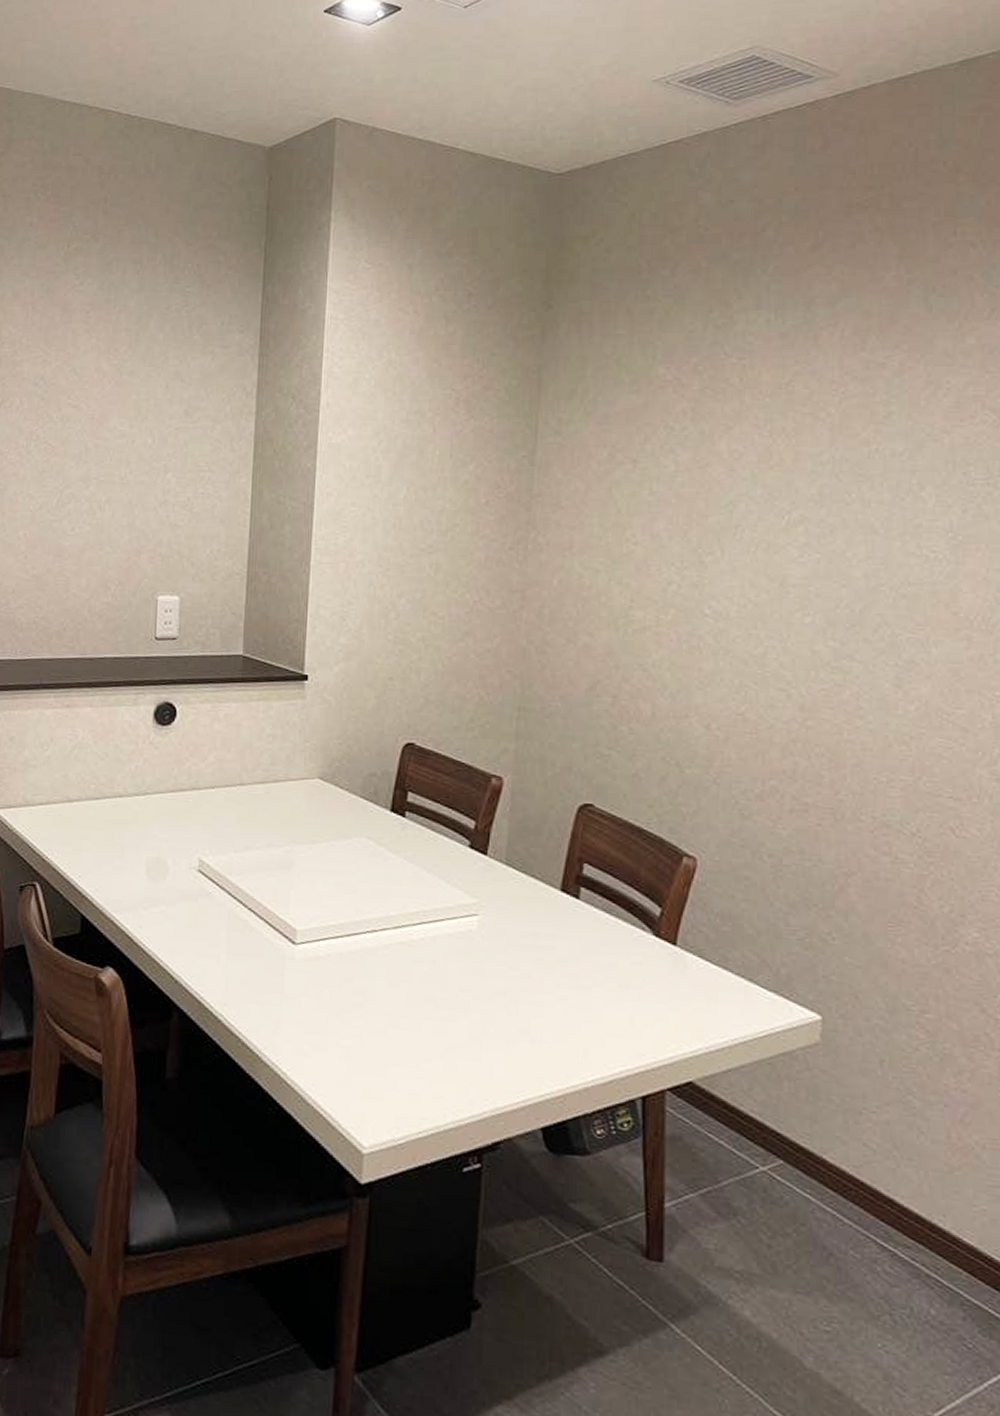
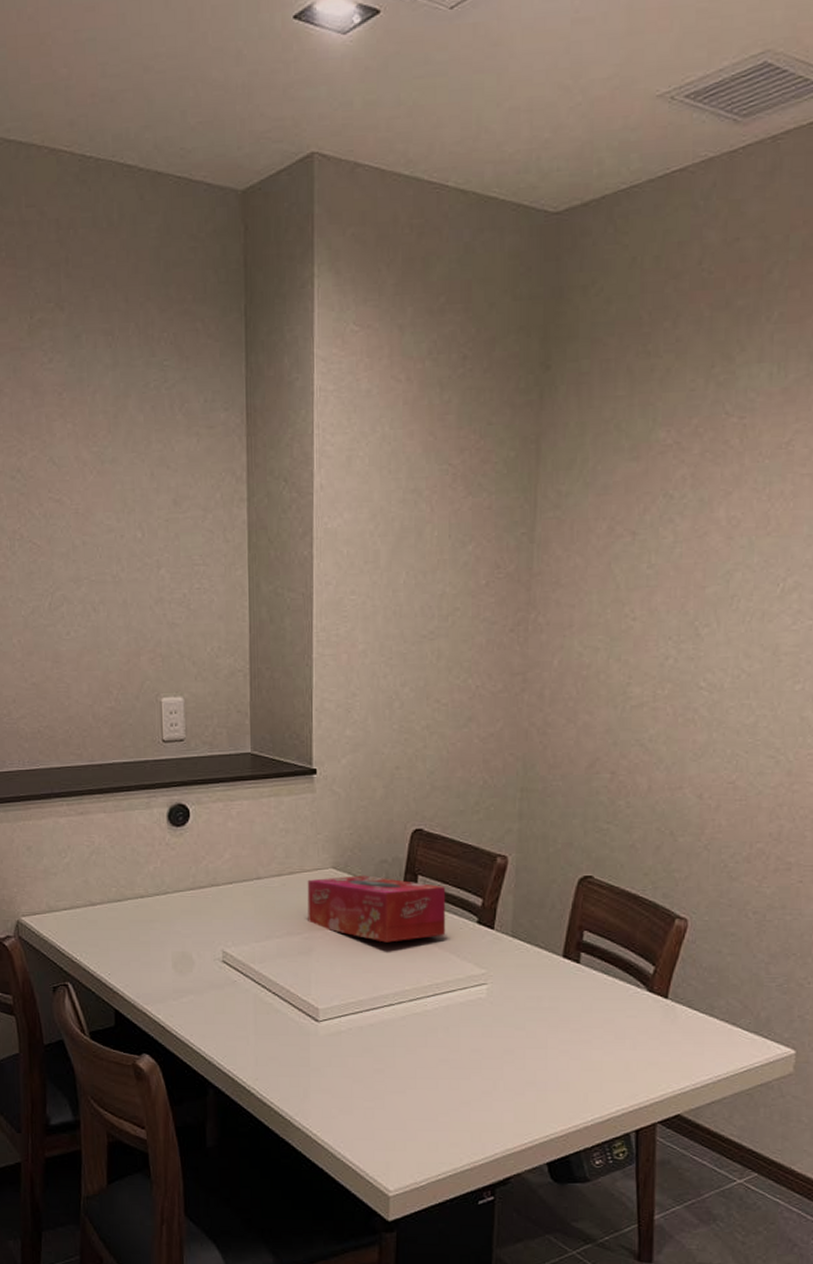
tissue box: none [290,787,437,862] -> present [307,875,446,943]

